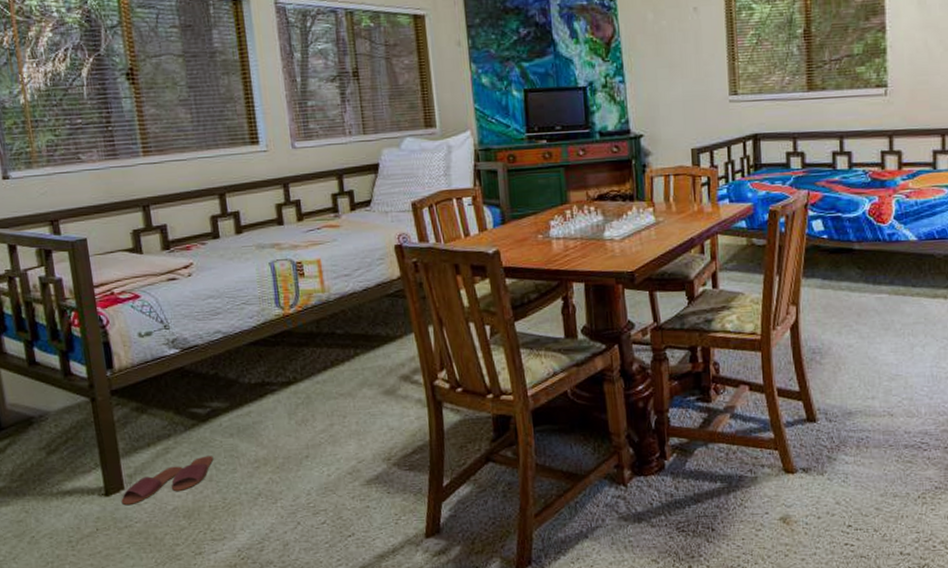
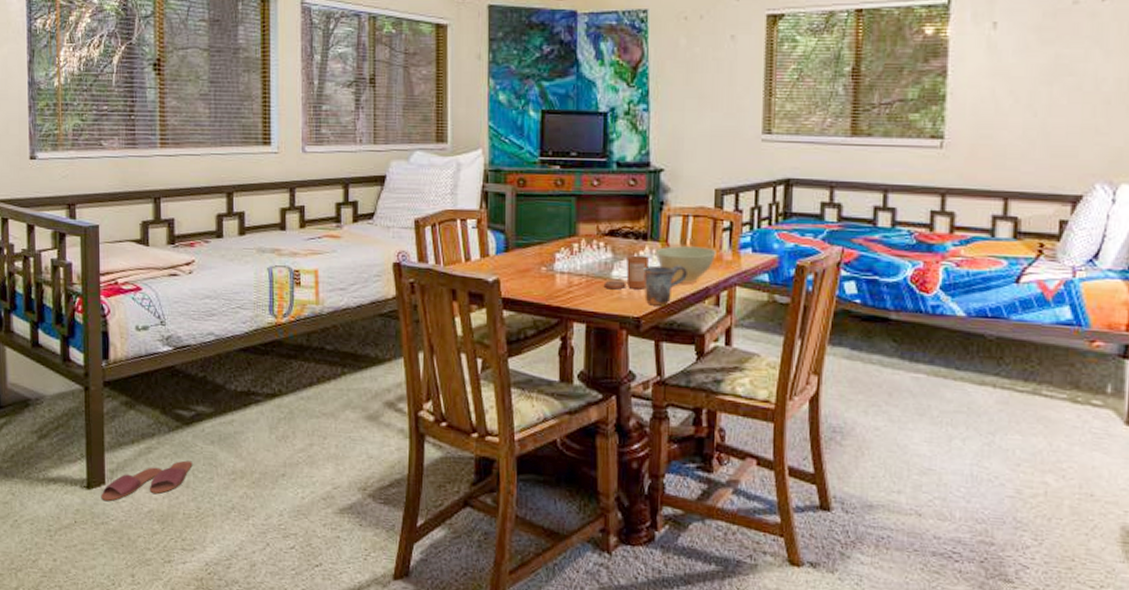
candle: none [597,215,637,249] -> present [603,255,648,290]
mug: none [631,220,673,260] -> present [642,265,687,306]
bowl: none [642,202,698,237] -> present [655,246,716,284]

